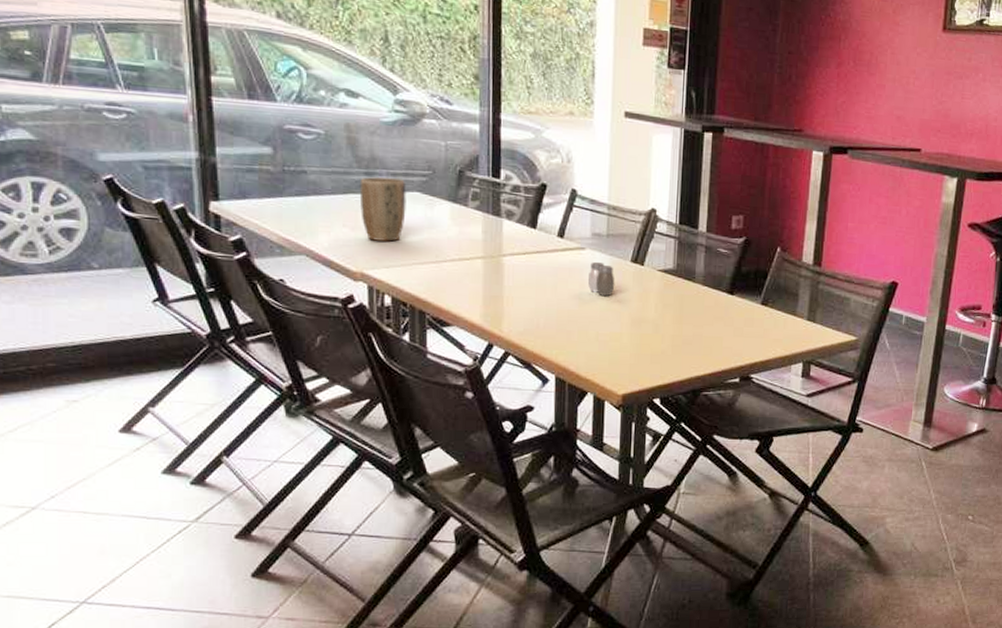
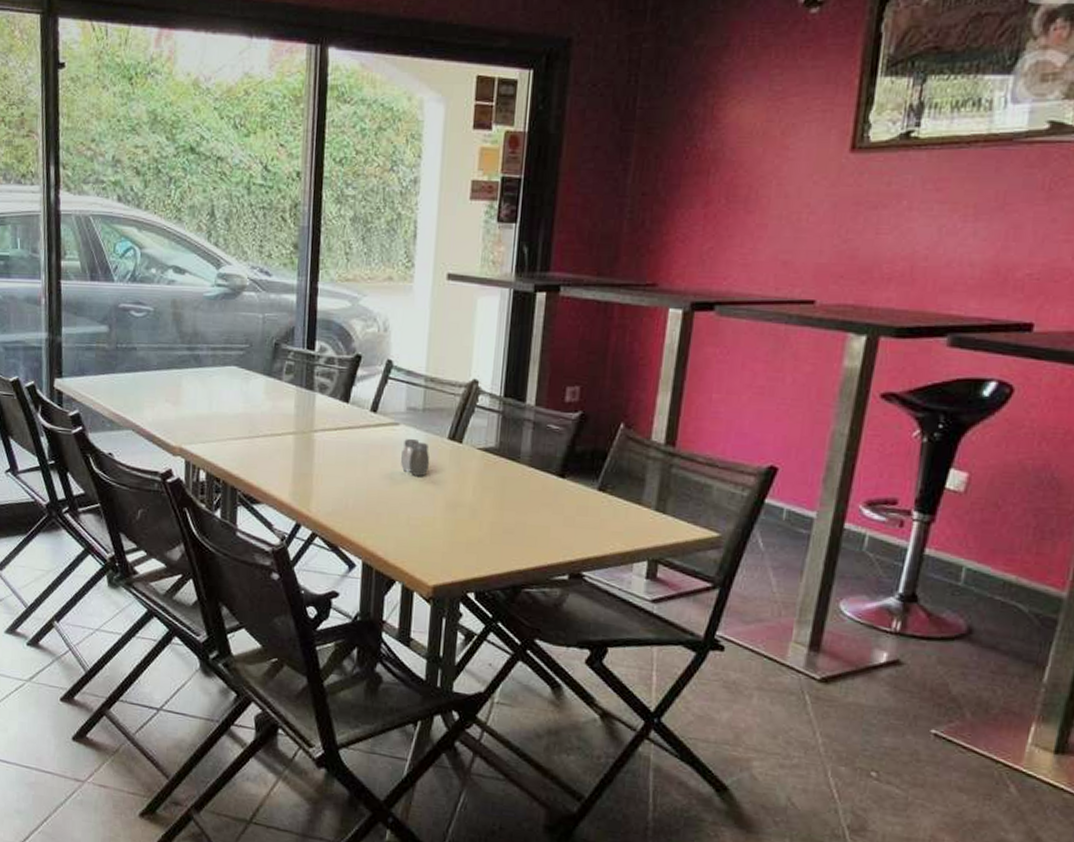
plant pot: present [359,177,406,242] -> none [181,352,225,417]

